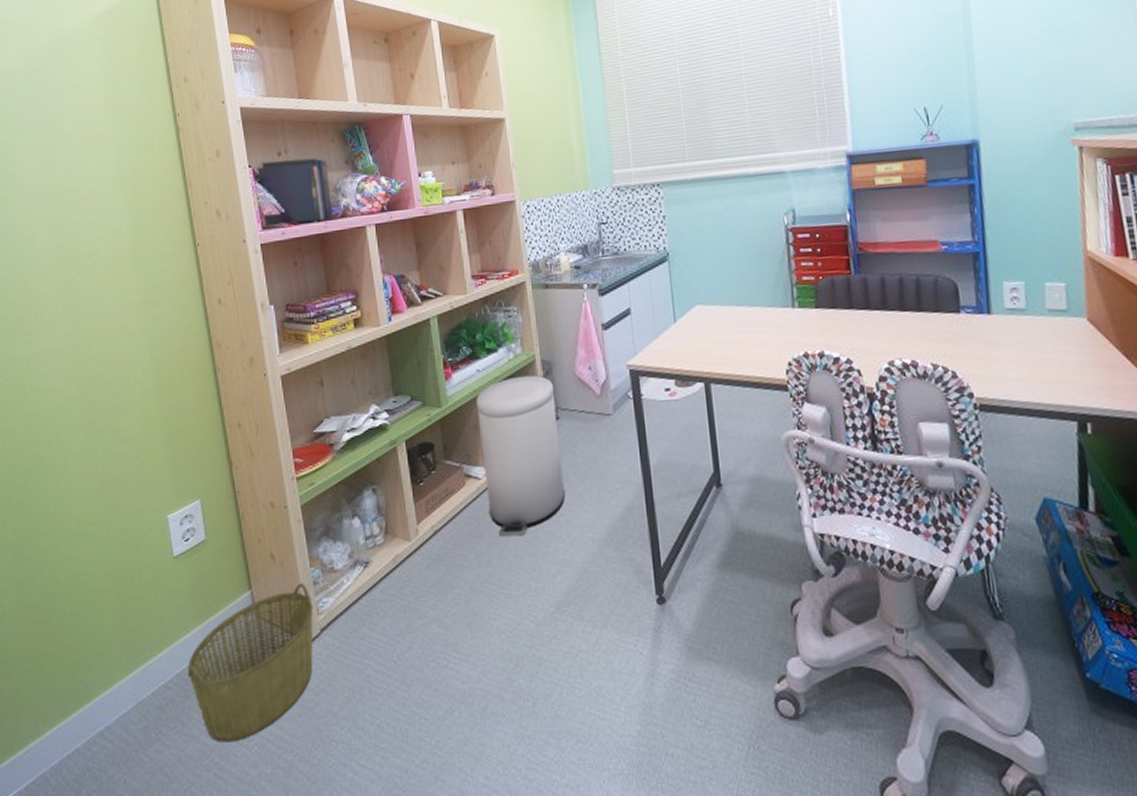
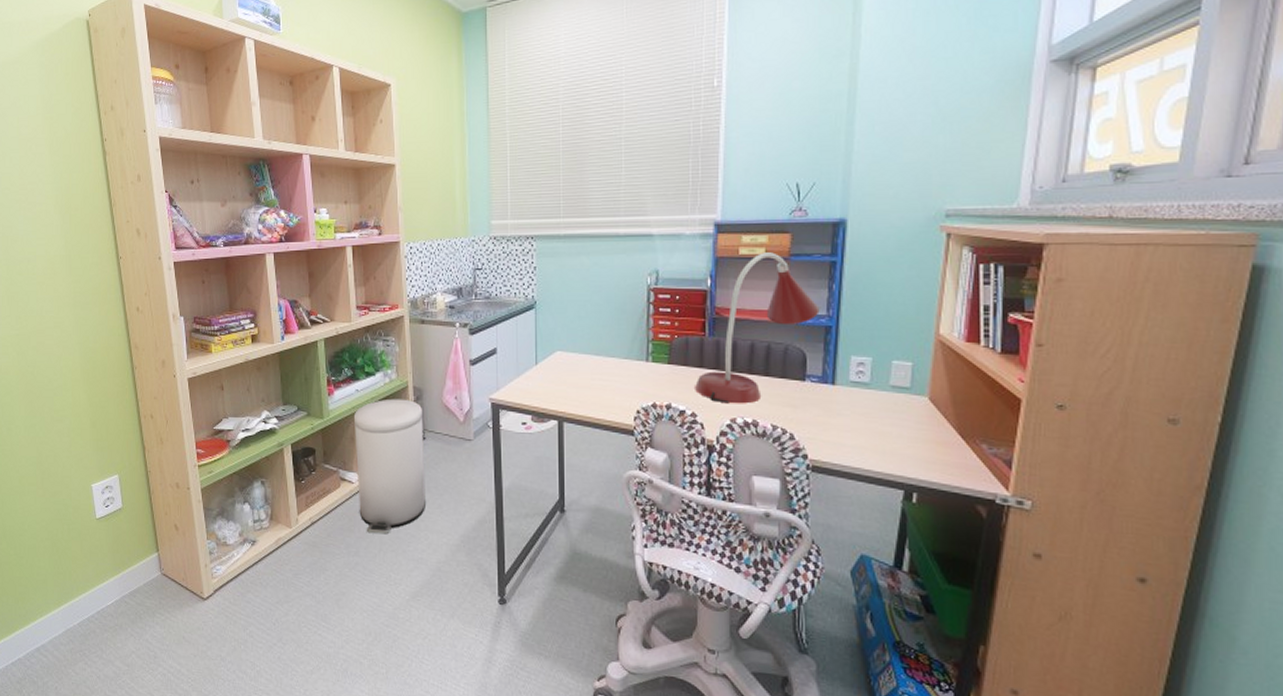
basket: present [187,583,313,743] -> none [106,552,208,669]
books: present [257,158,334,227] -> none [172,188,238,247]
desk lamp: none [846,180,965,346] -> present [695,252,820,404]

